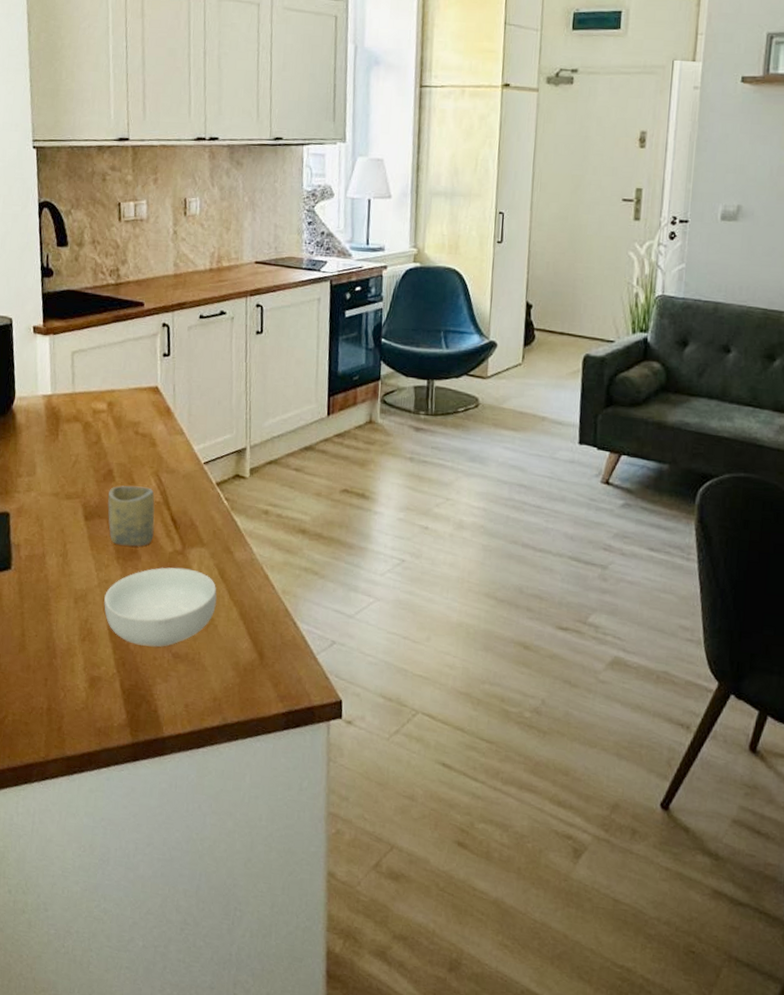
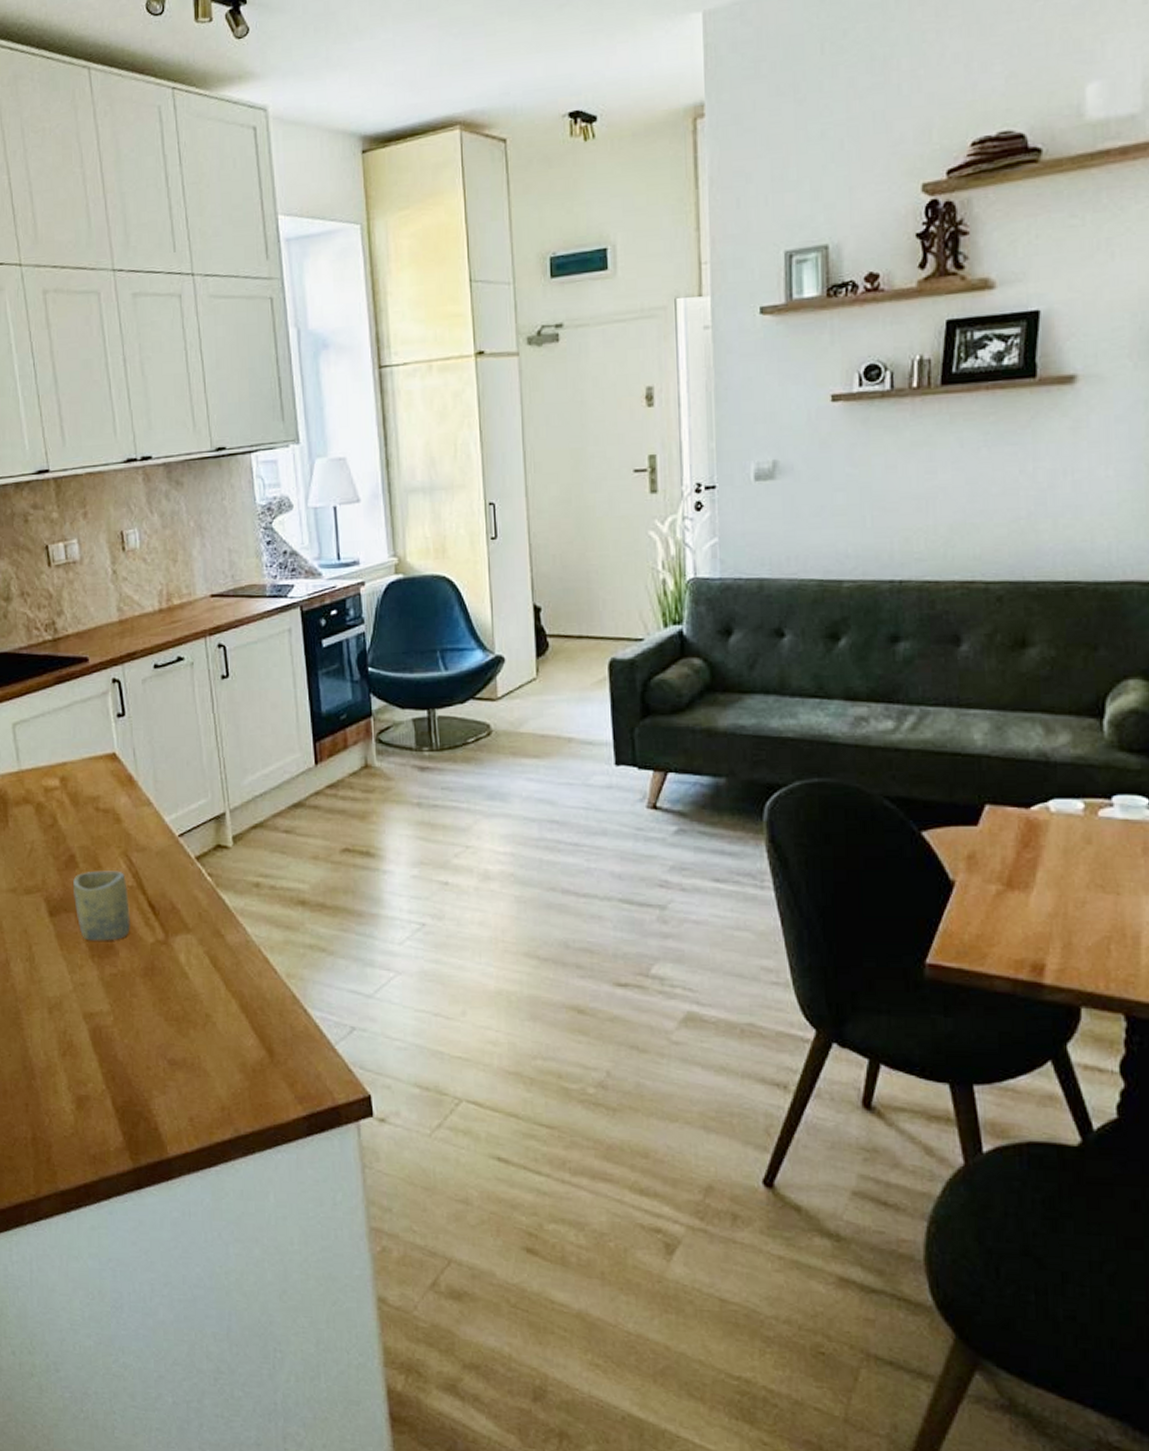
cereal bowl: present [104,567,217,647] -> none [82,960,212,1055]

